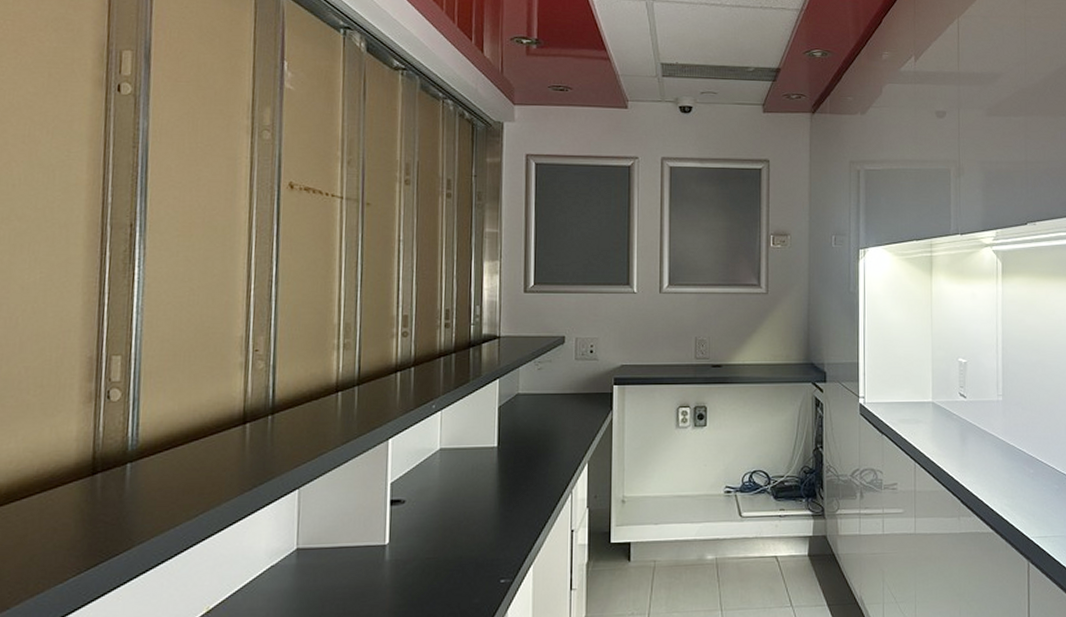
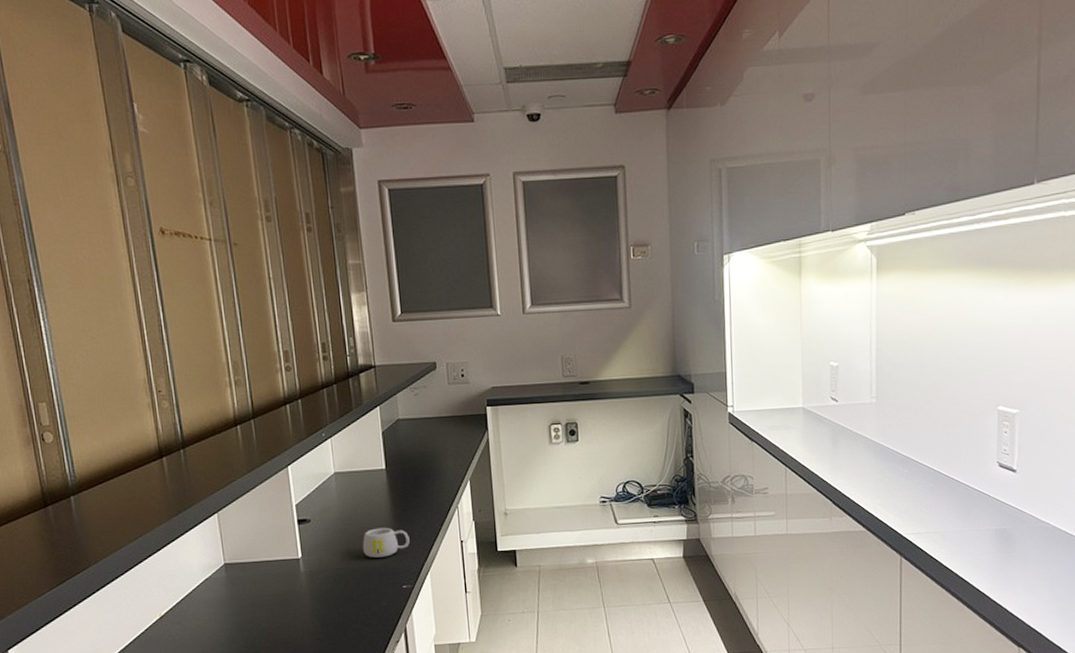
mug: none [460,512,515,547] -> present [362,527,410,558]

